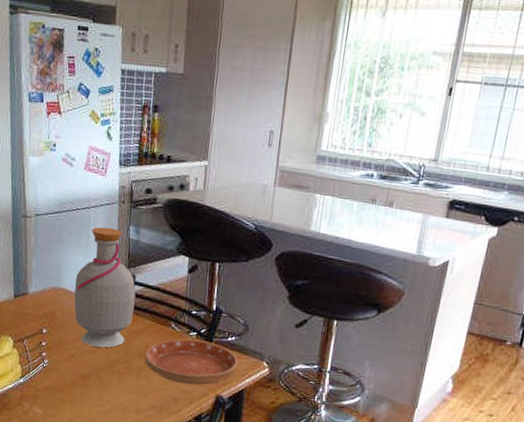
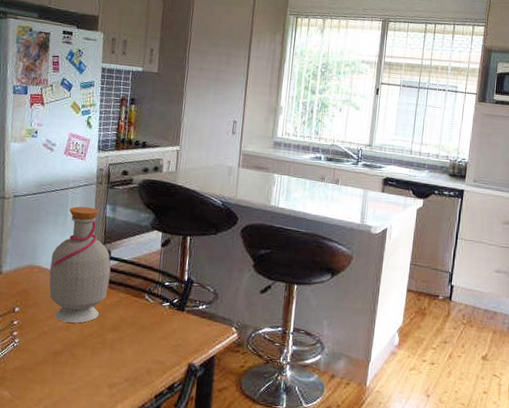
saucer: present [144,339,238,385] -> none [118,310,209,355]

